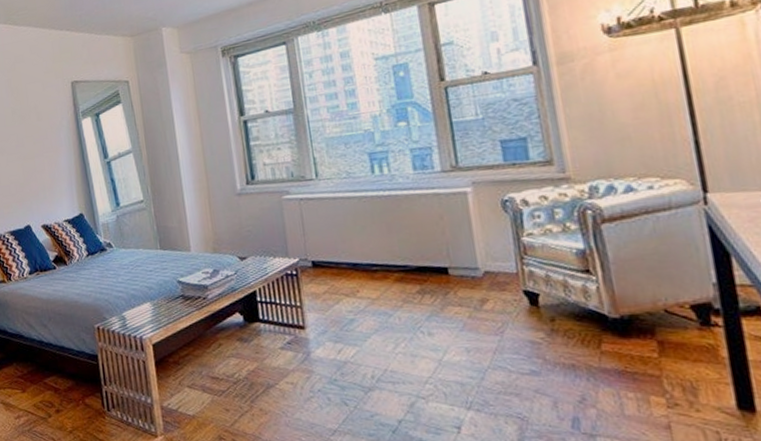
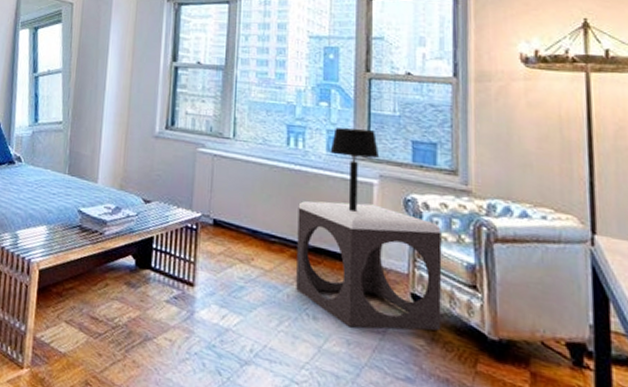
footstool: none [394,212,560,336] -> present [296,200,442,331]
table lamp: none [416,139,470,224] -> present [330,127,380,212]

